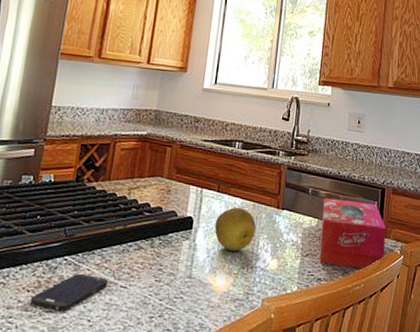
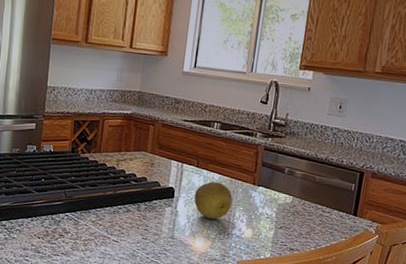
smartphone: present [29,273,108,312] -> none [40,227,102,256]
tissue box: present [319,198,386,270] -> none [292,178,362,245]

